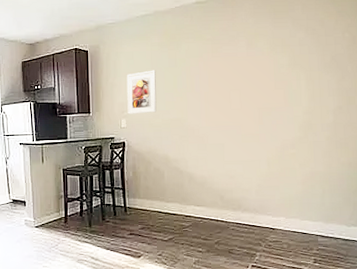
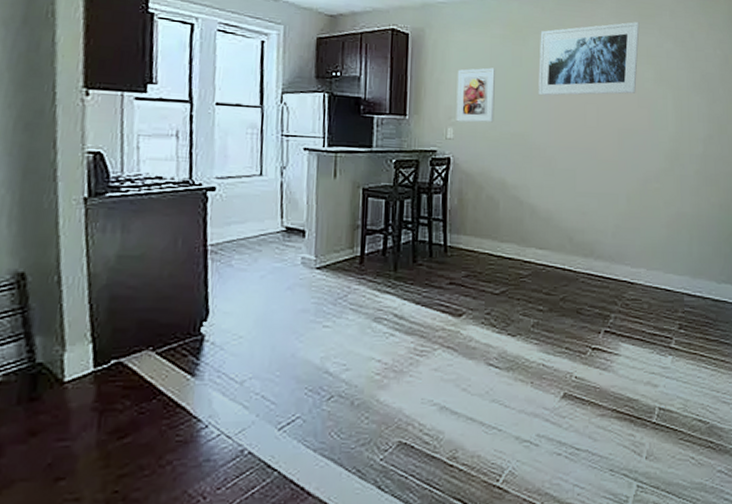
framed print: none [190,18,275,88] -> present [538,22,640,96]

